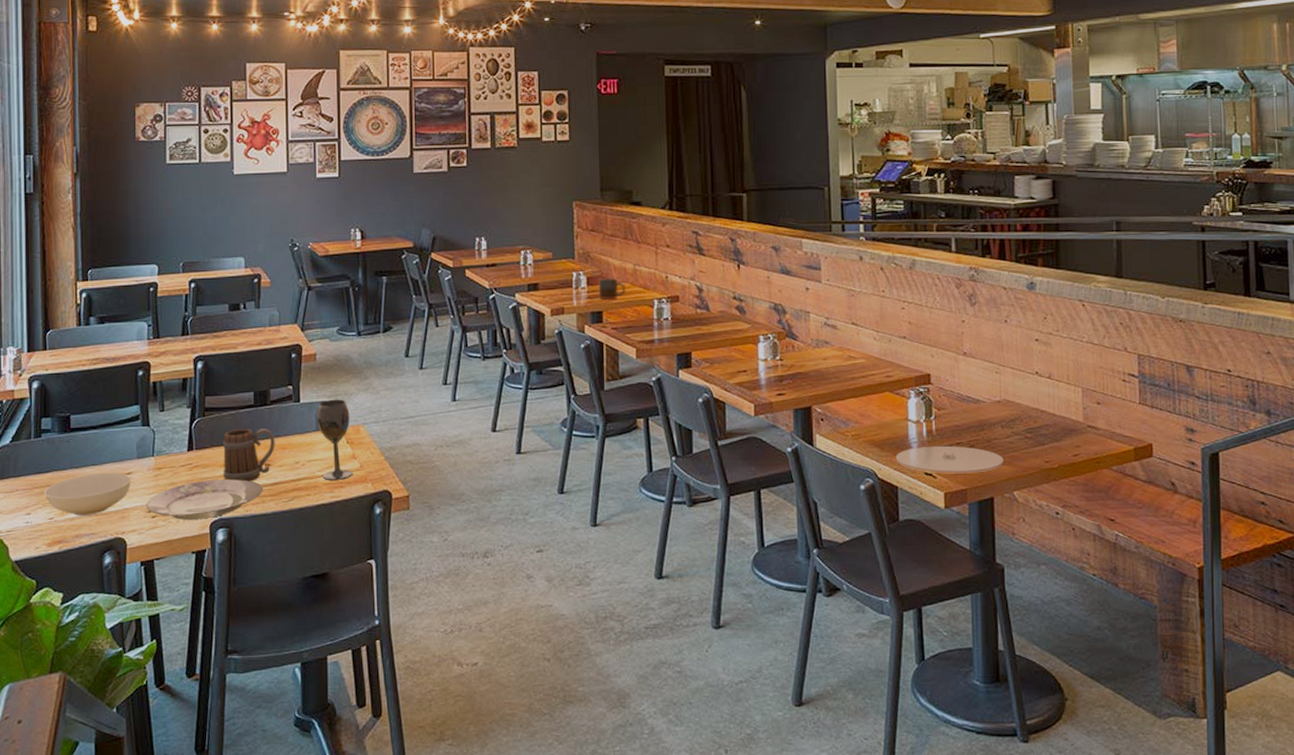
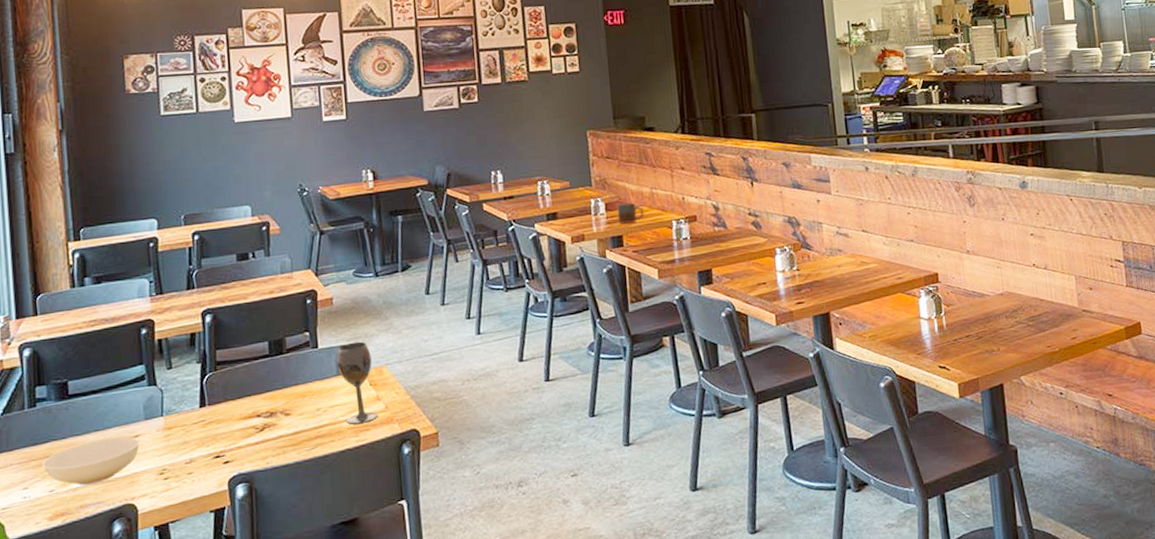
plate: present [146,478,263,520] -> none [157,431,284,479]
beer mug: present [223,428,275,482] -> none [238,378,294,435]
plate: present [895,445,1004,474] -> none [911,338,1010,366]

